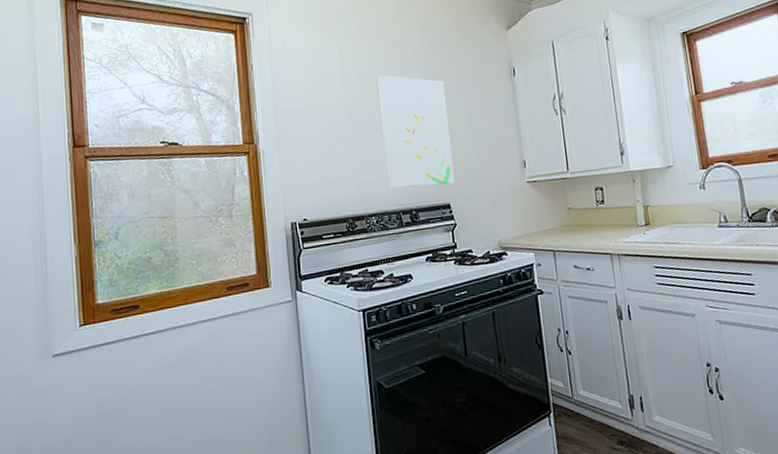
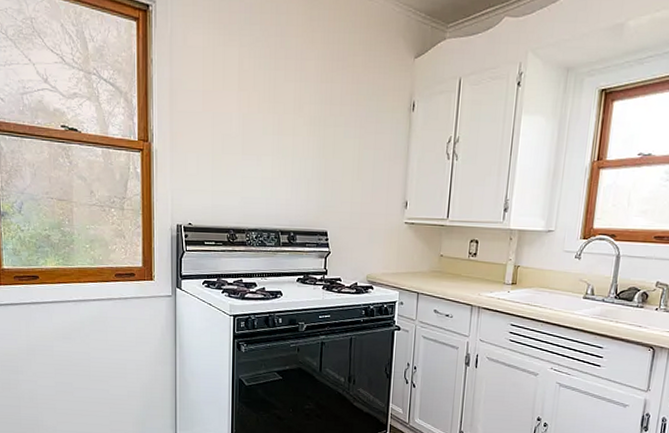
wall art: present [378,75,455,188] -> none [272,90,340,212]

